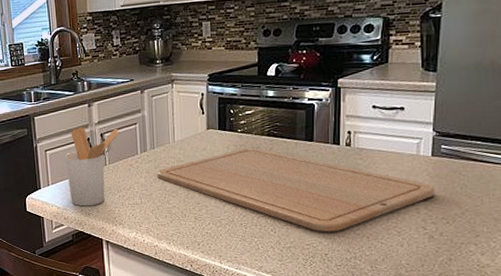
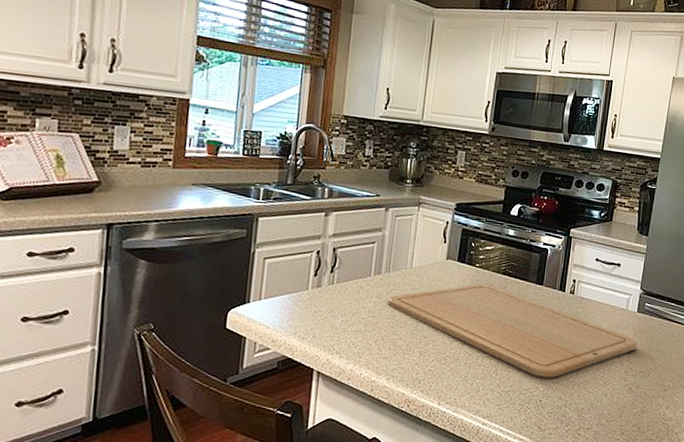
utensil holder: present [64,127,120,207] -> none [284,237,355,329]

